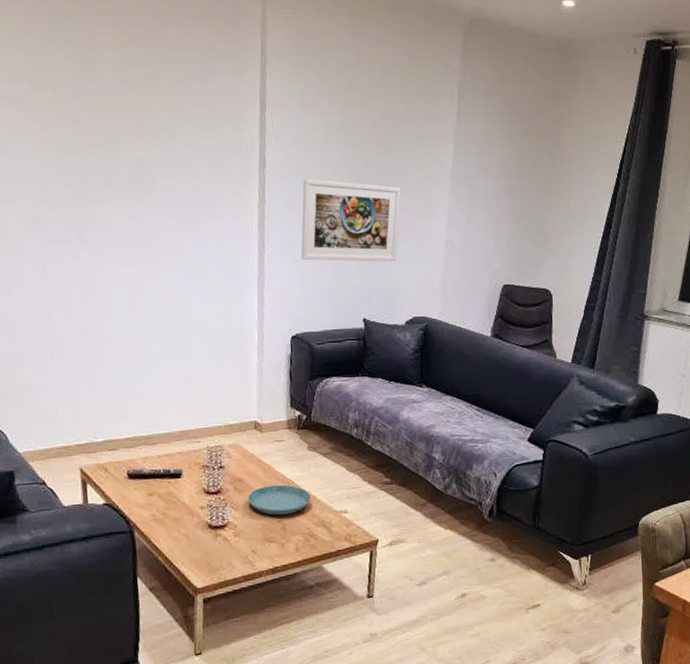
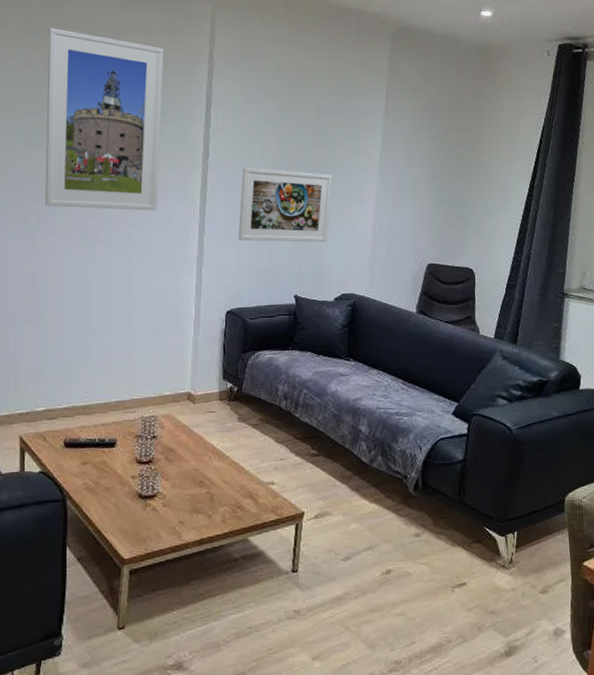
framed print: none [77,14,212,227] -> present [45,27,164,211]
saucer: present [247,484,312,515] -> none [177,455,240,486]

